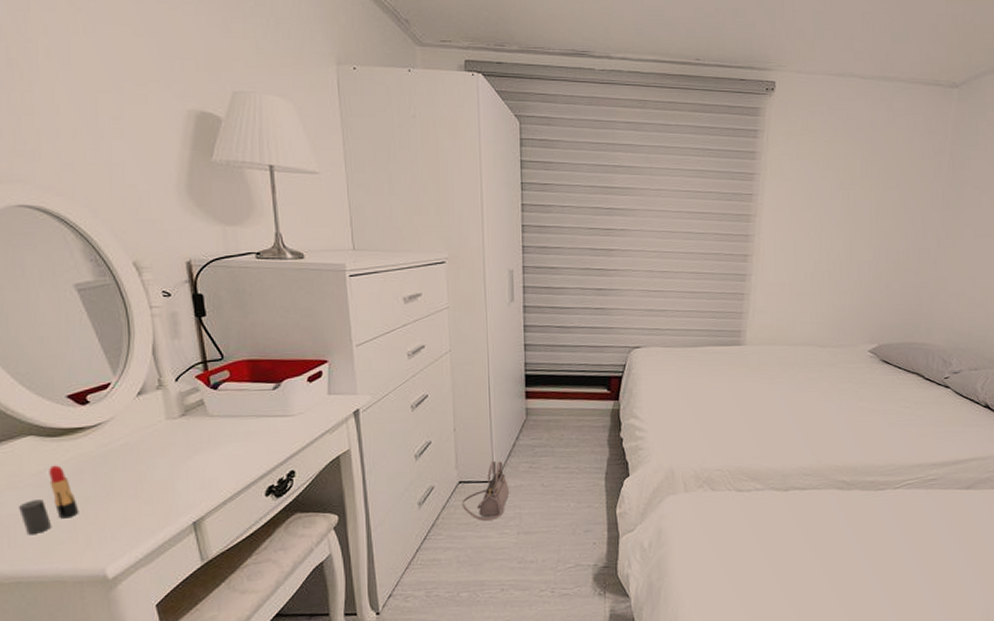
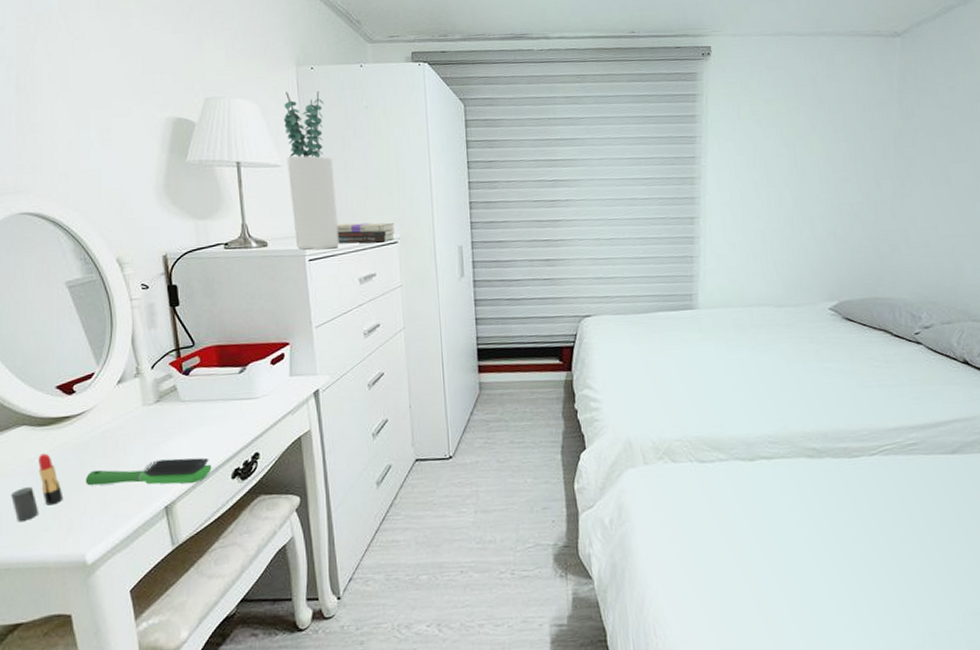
hairbrush: none [103,474,244,500] -> present [85,457,212,486]
vase: none [322,91,383,266] -> present [284,91,339,251]
books: none [380,239,442,262] -> present [337,222,395,244]
handbag: present [462,460,510,521] -> none [419,437,466,499]

